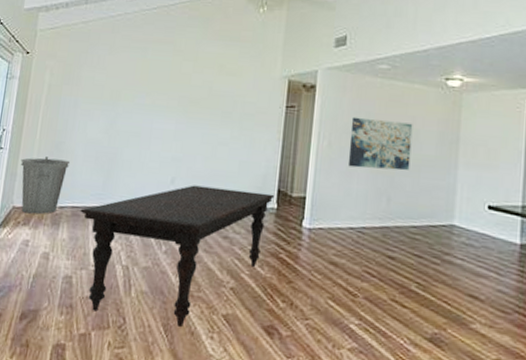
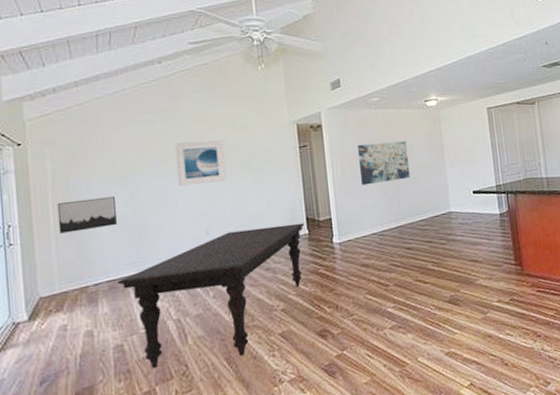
trash can: present [20,156,70,215] -> none [37,239,95,301]
wall art: none [42,117,96,152] -> present [57,196,117,234]
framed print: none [156,78,209,128] -> present [175,140,227,187]

